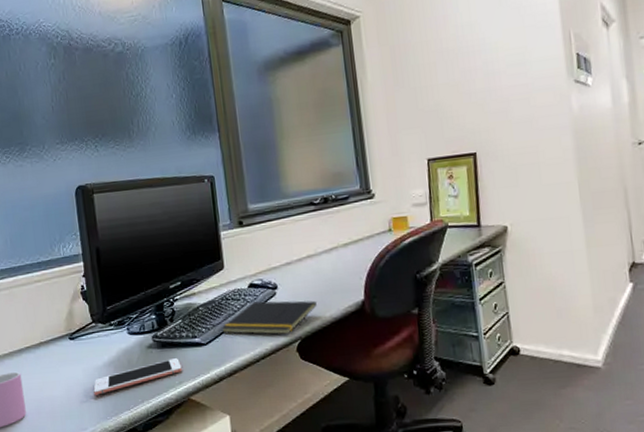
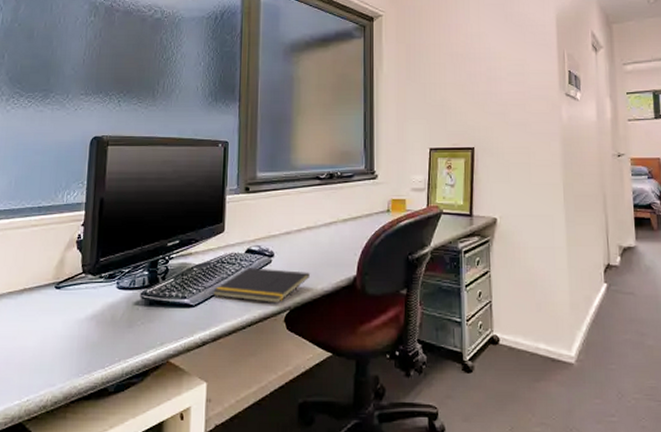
cell phone: present [93,358,182,395] -> none [70,318,166,350]

